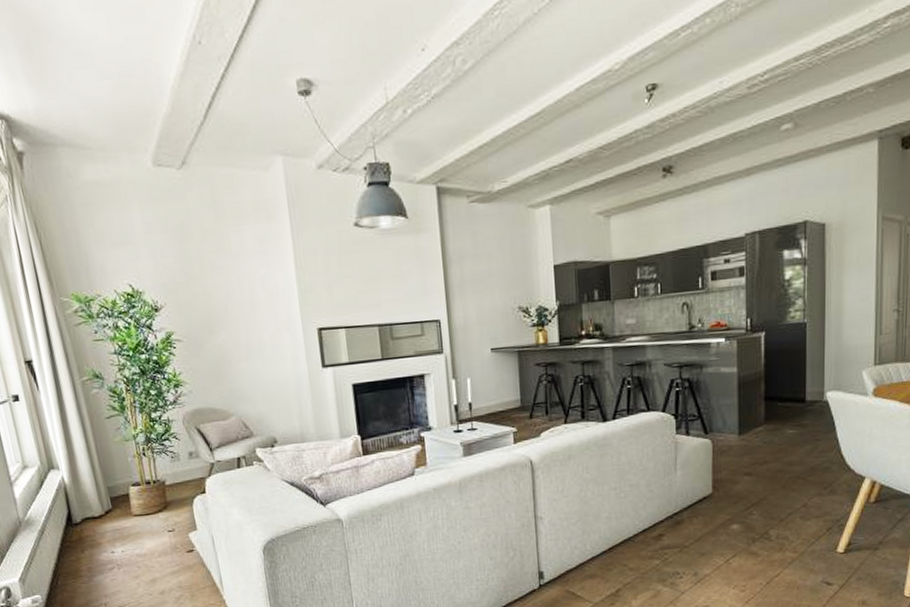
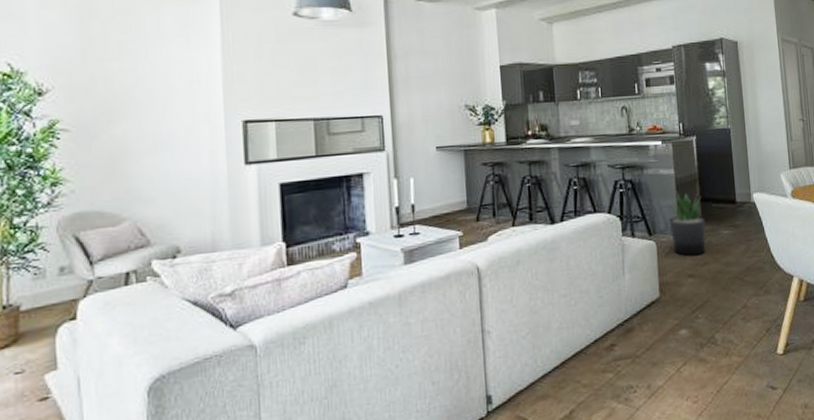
planter: none [727,388,768,456] -> present [667,190,706,257]

